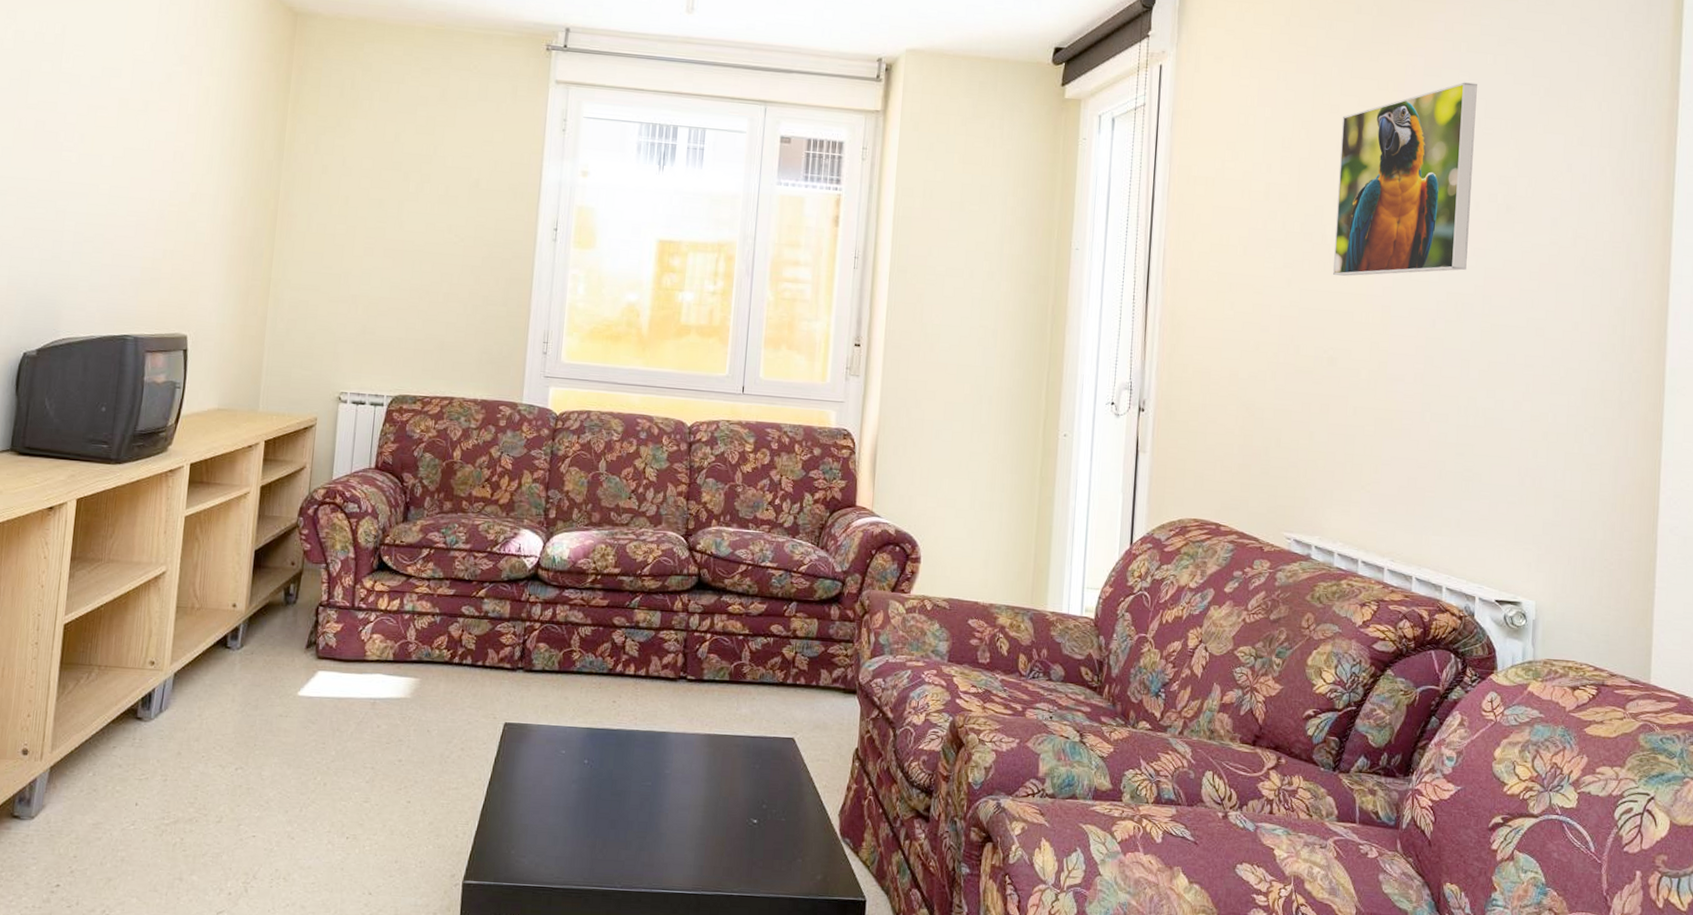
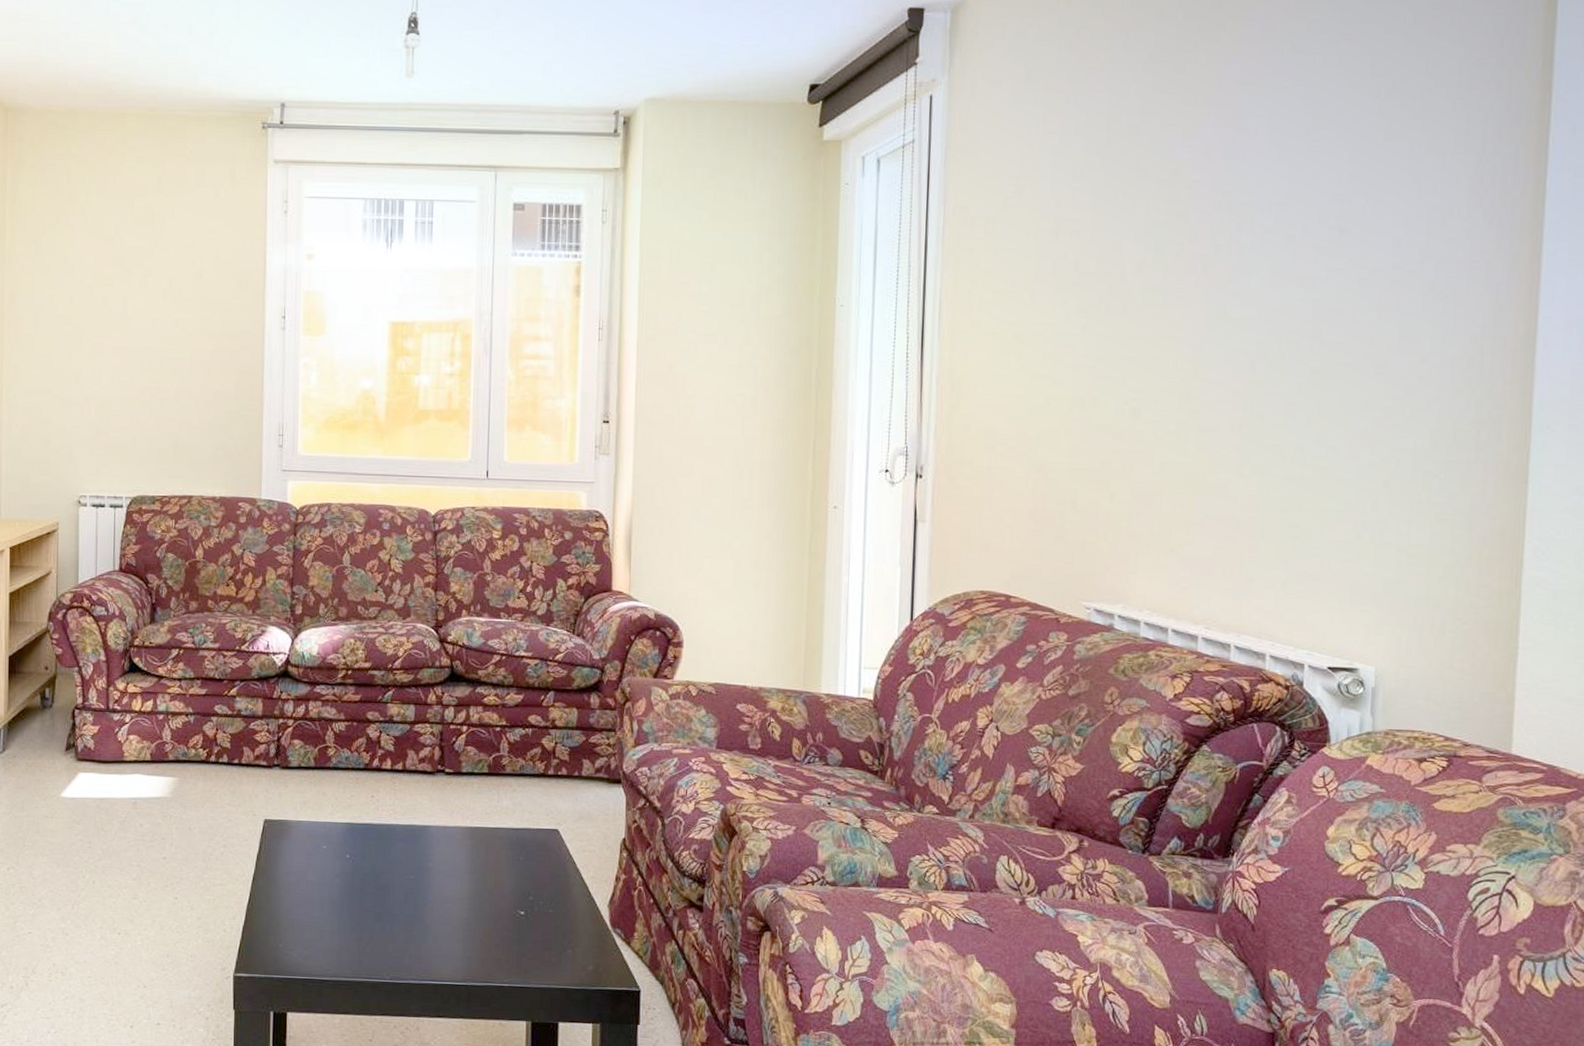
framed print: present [1332,82,1477,276] -> none [1134,89,1304,318]

